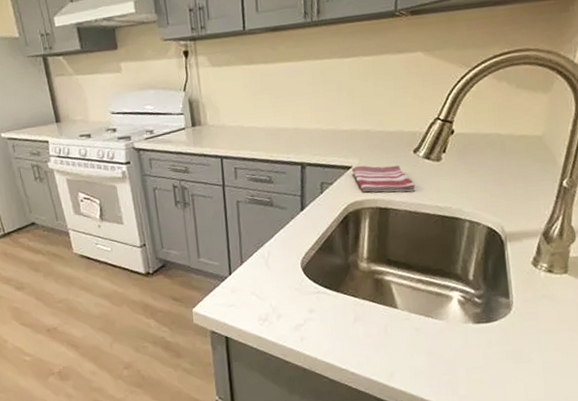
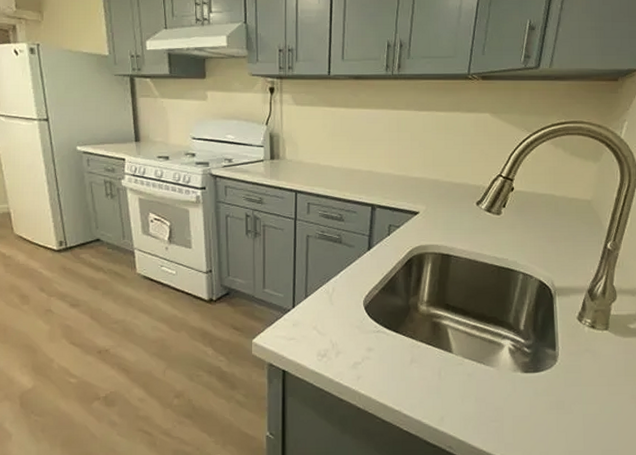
dish towel: present [352,165,416,193] -> none [419,212,476,241]

